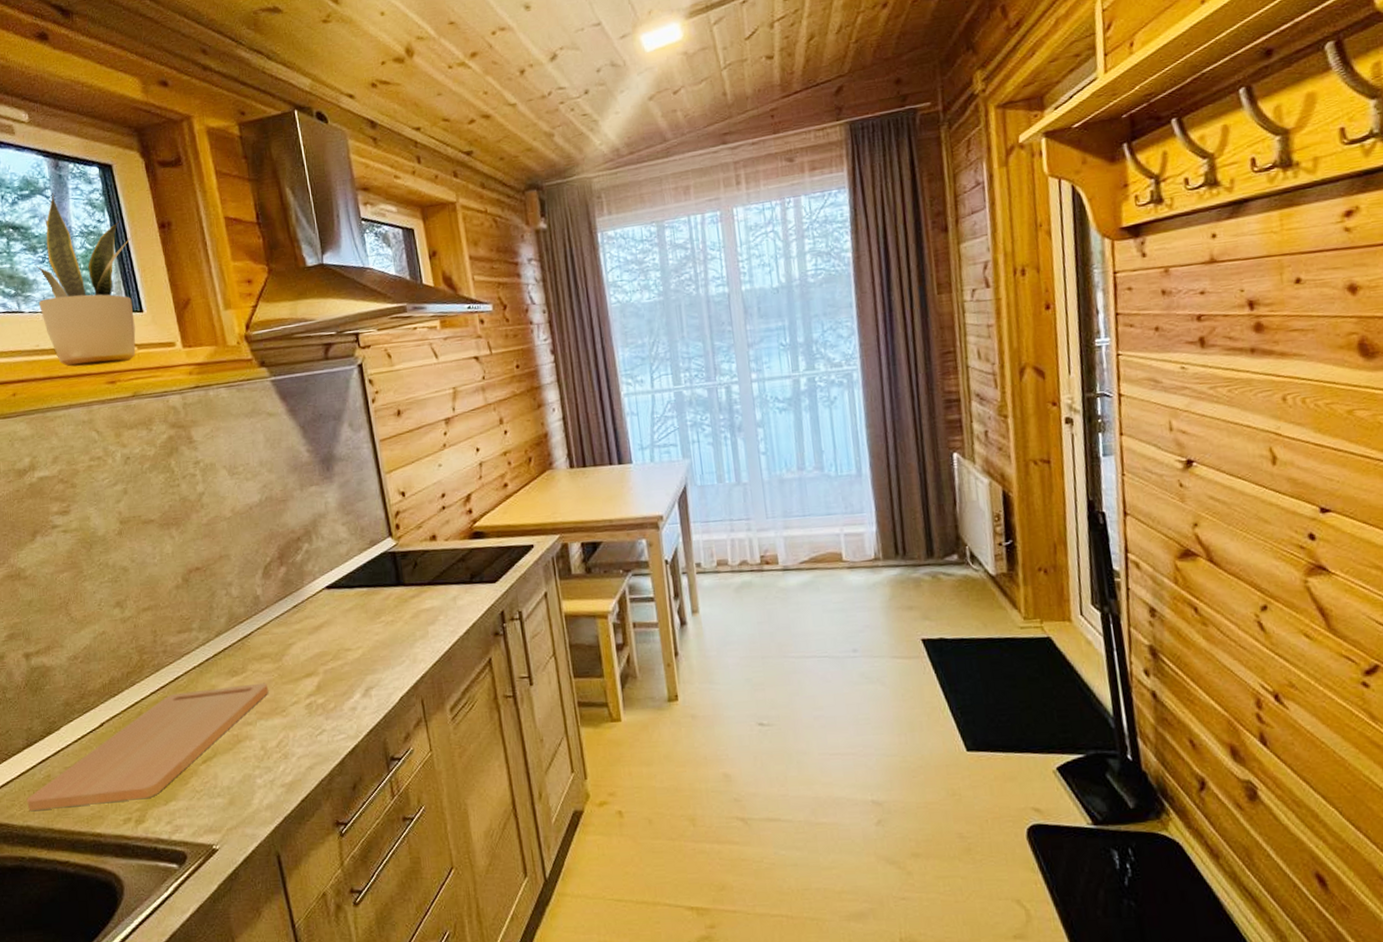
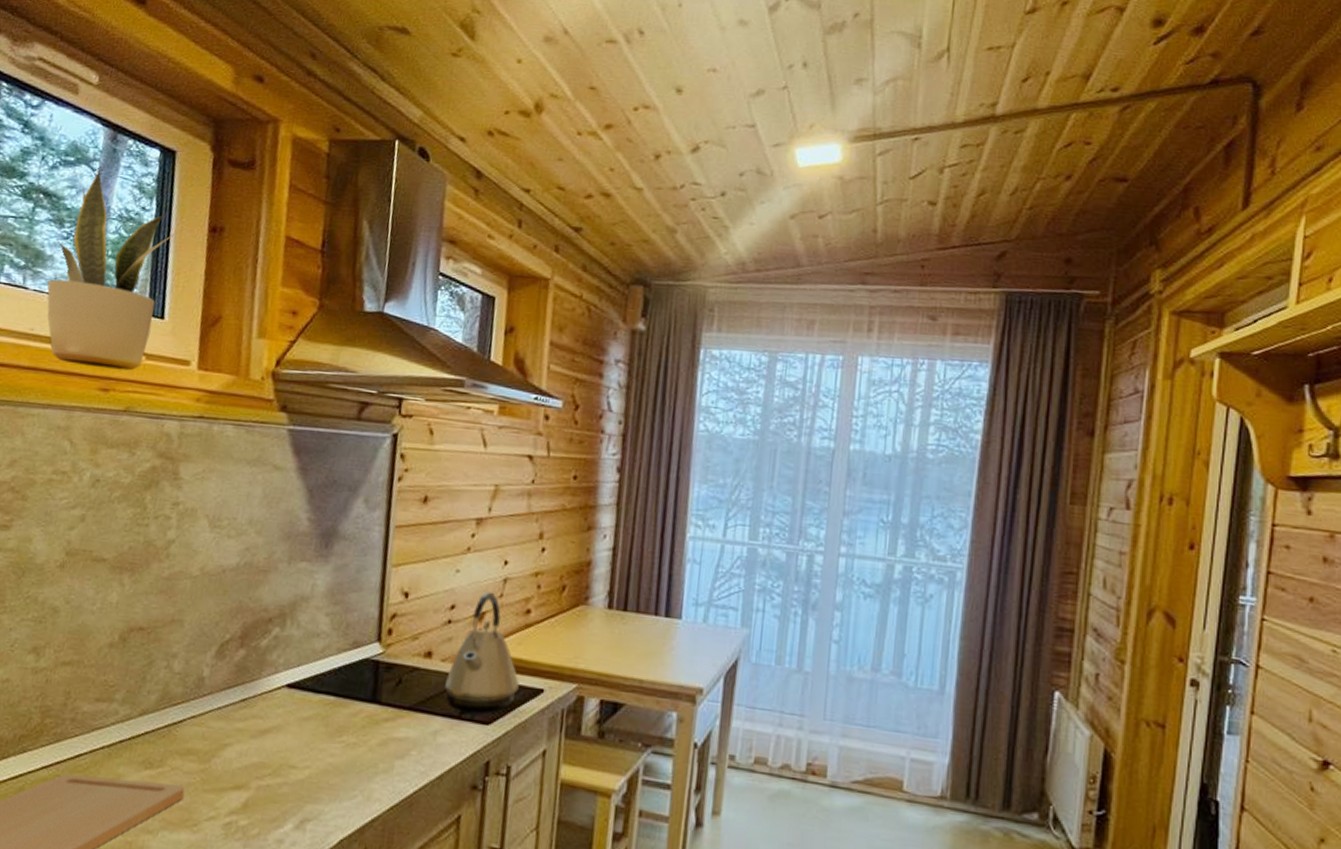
kettle: none [452,476,513,577] -> present [444,591,519,714]

